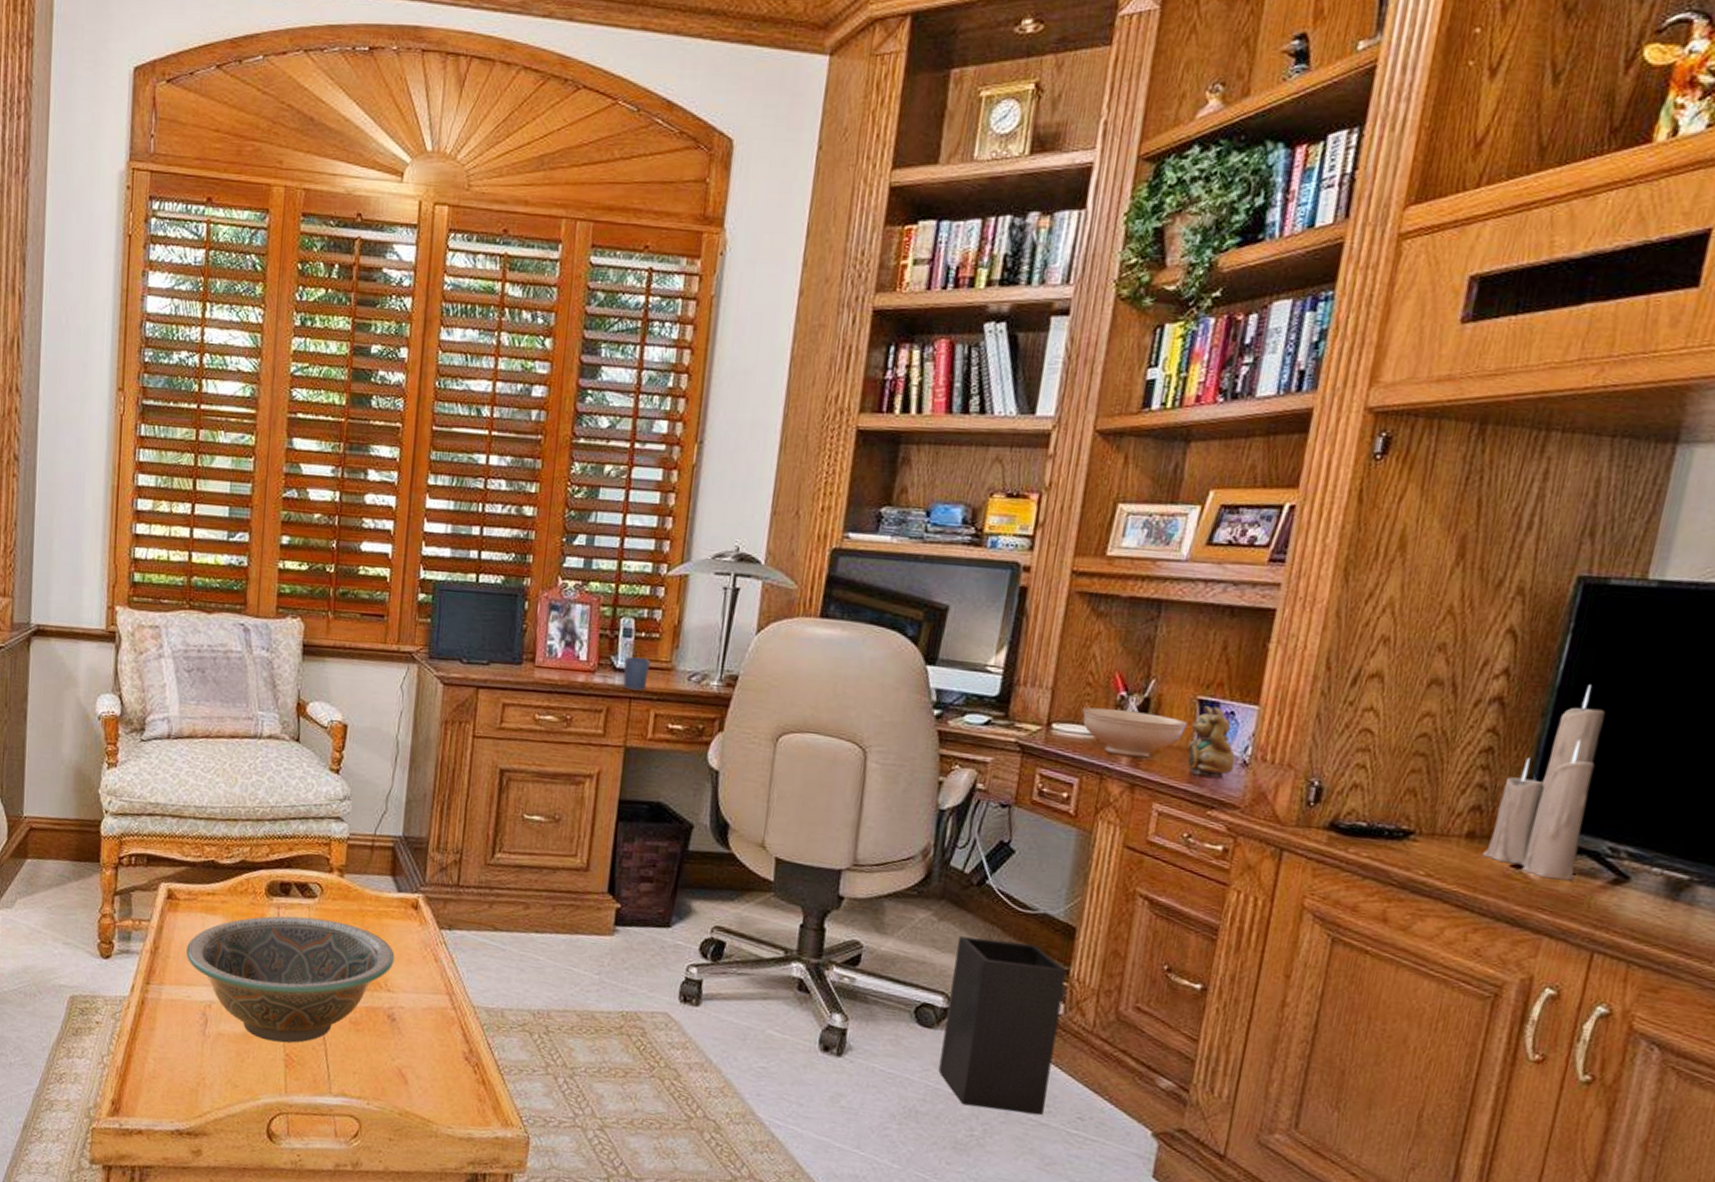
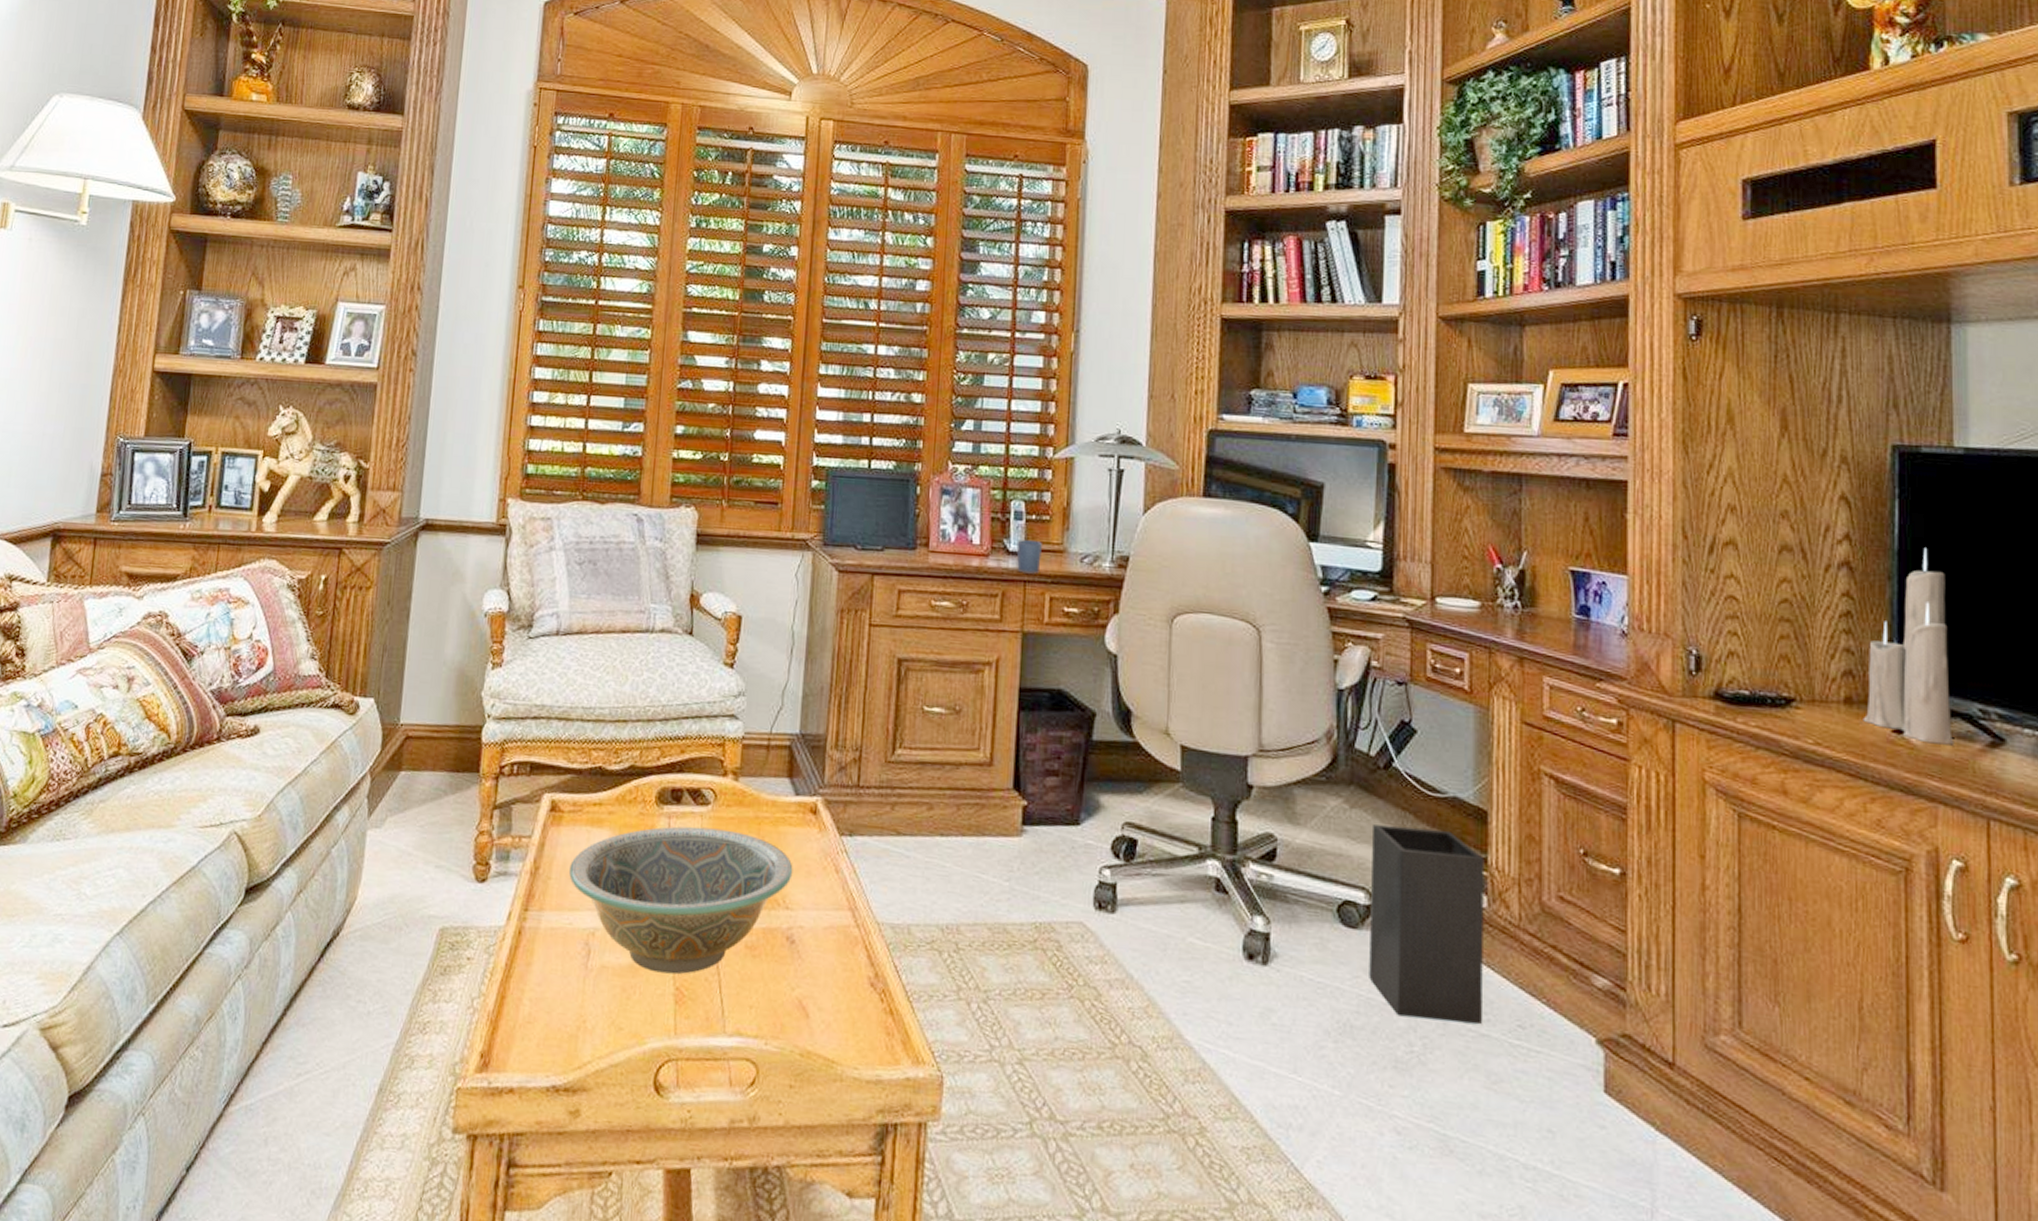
decorative bowl: present [1081,707,1188,759] -> none [1462,580,1564,631]
decorative figurine: present [1186,706,1235,780] -> none [1566,576,1613,651]

